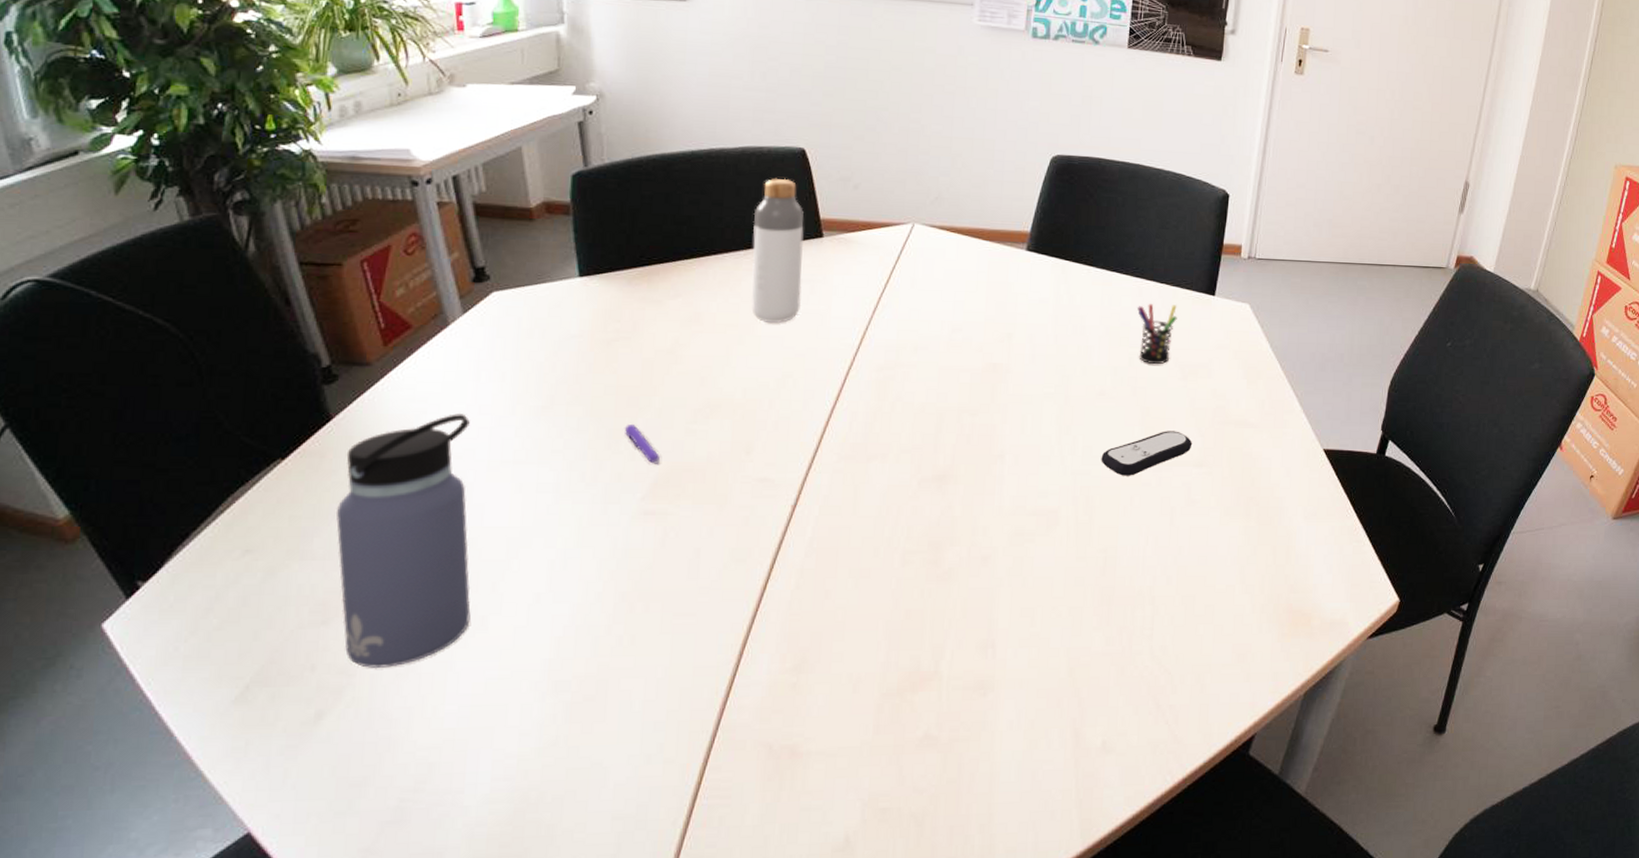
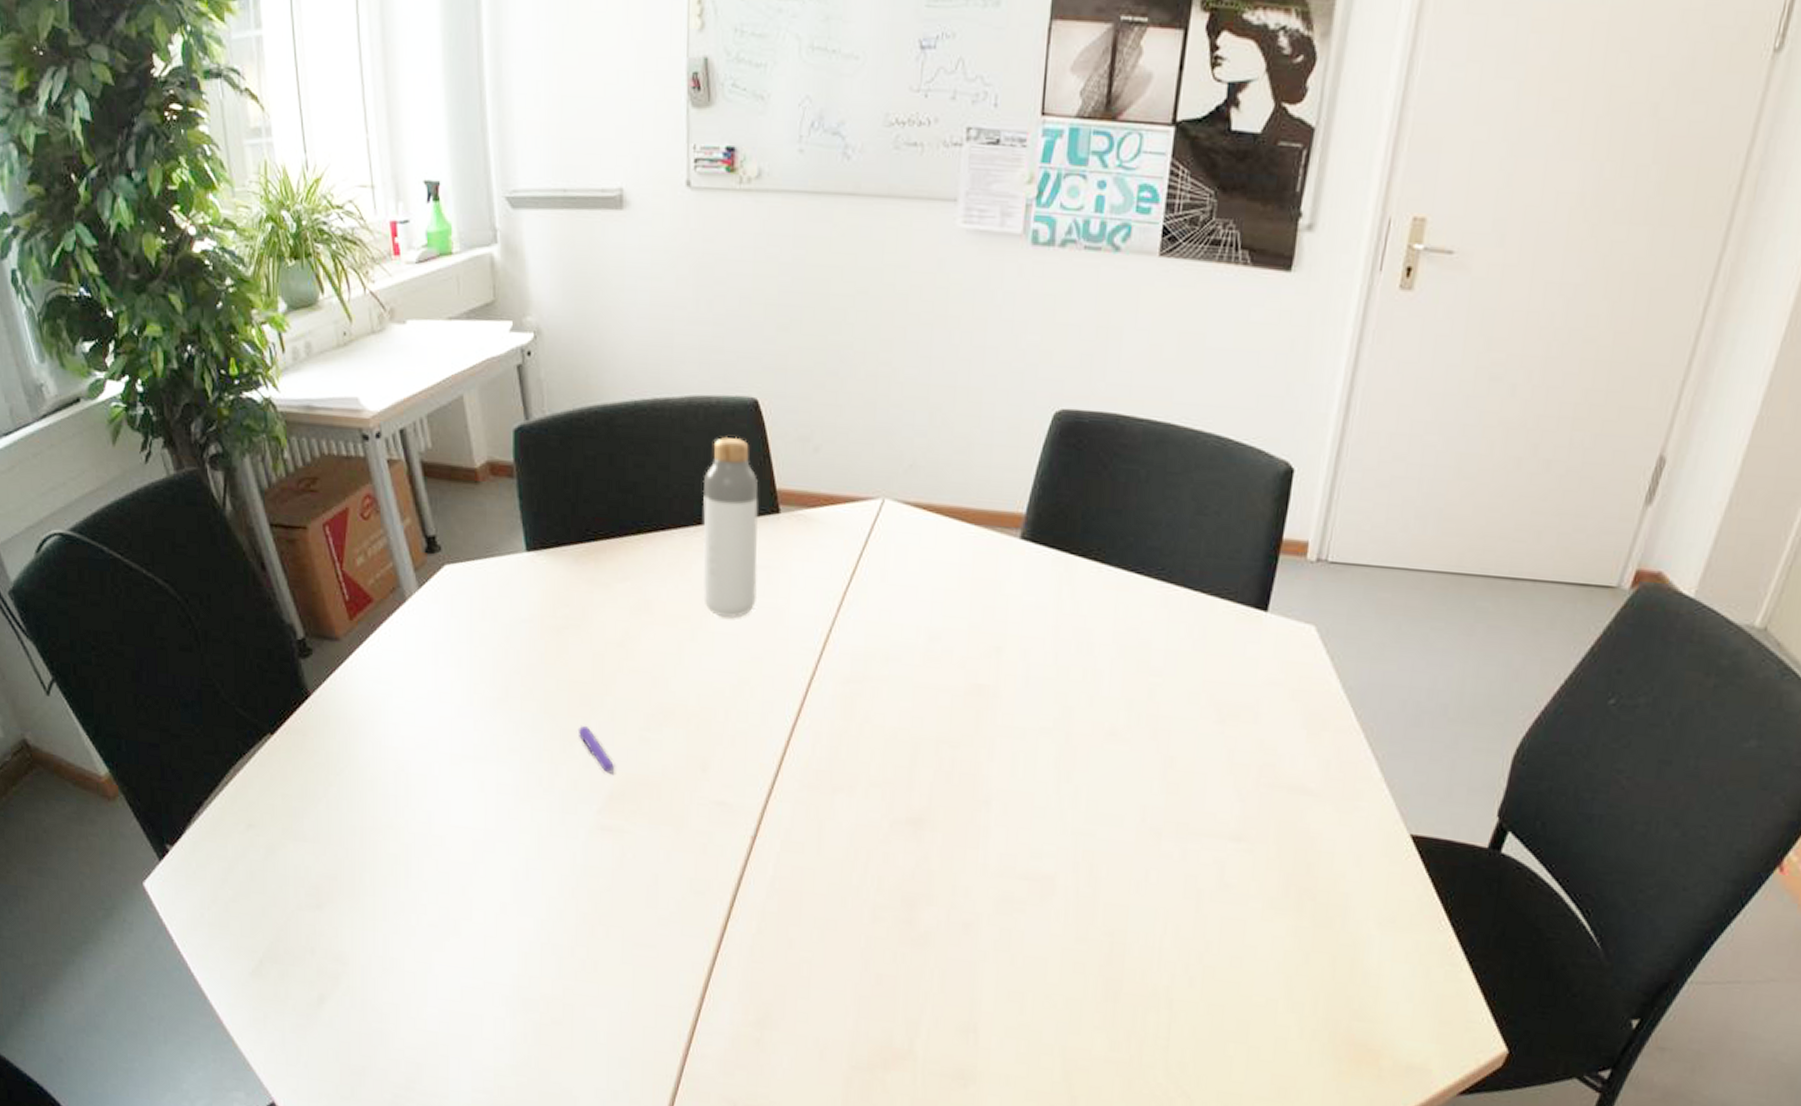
water bottle: present [336,413,471,669] -> none [320,699,444,961]
remote control: present [1101,431,1193,476] -> none [1109,789,1229,844]
pen holder: present [1136,304,1177,364] -> none [1160,618,1215,700]

